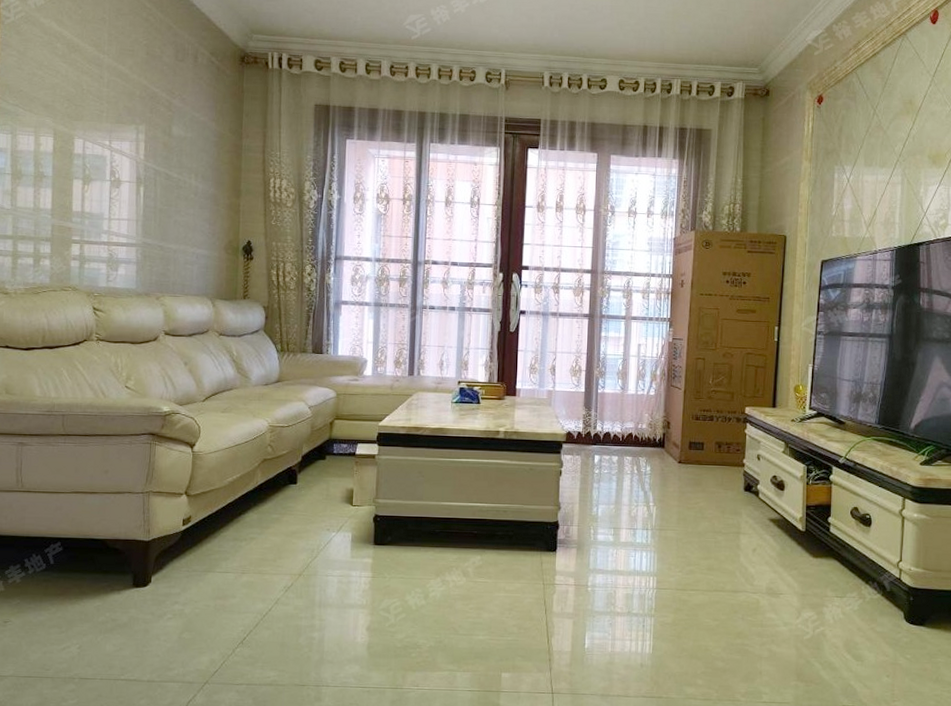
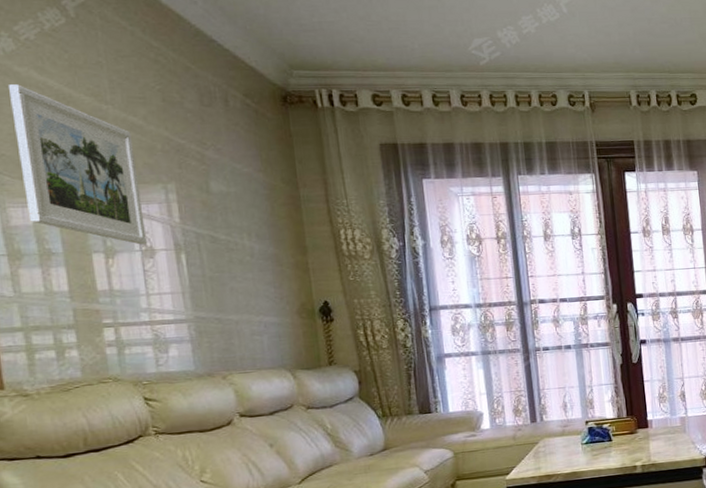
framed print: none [32,33,119,176] -> present [9,84,147,245]

